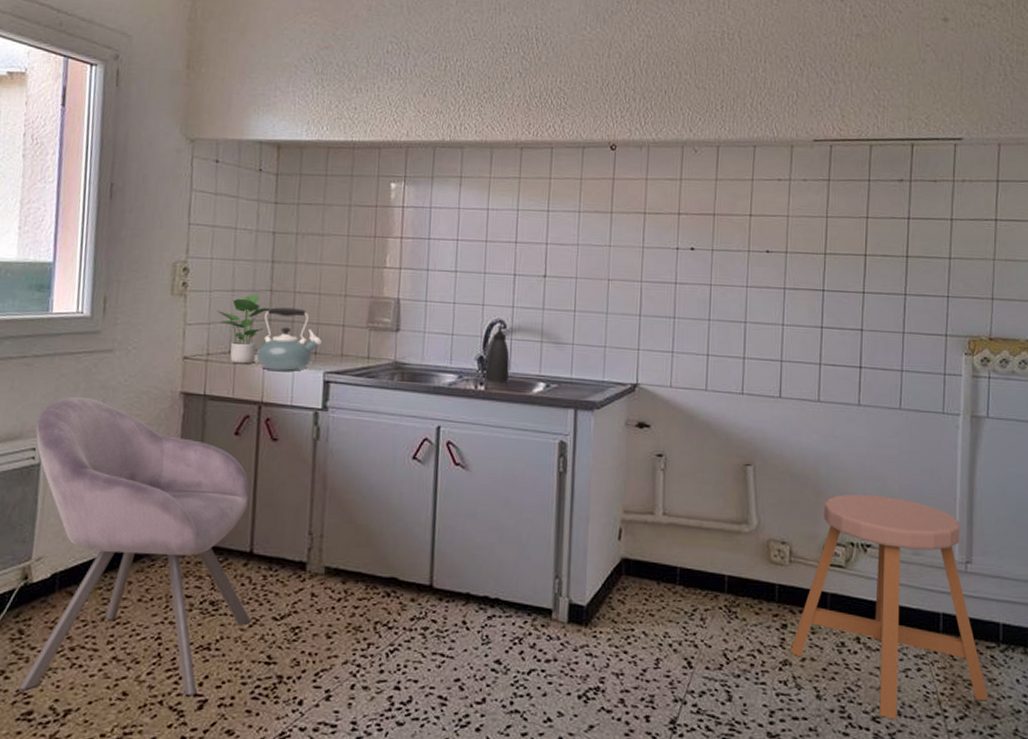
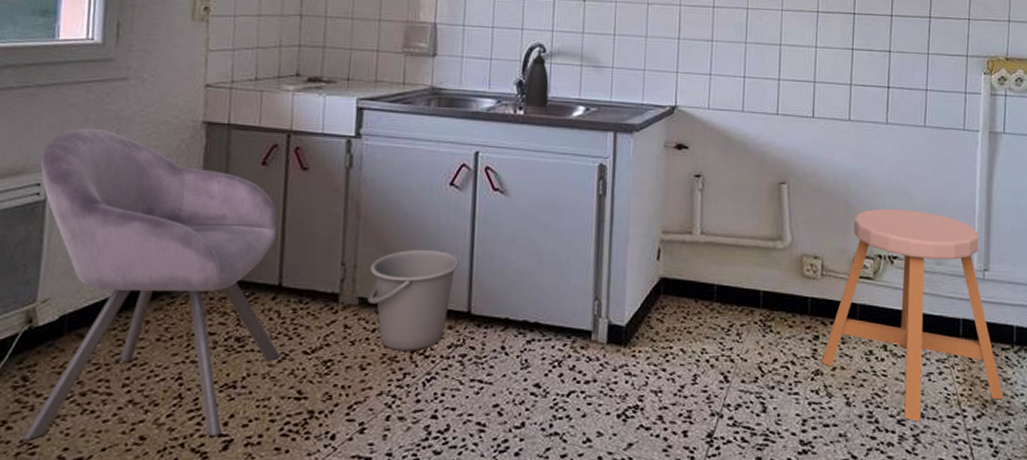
potted plant: present [216,293,270,364] -> none [241,18,300,92]
kettle: present [257,307,323,372] -> none [285,32,356,99]
bucket: none [333,521,422,622] -> present [367,249,460,351]

